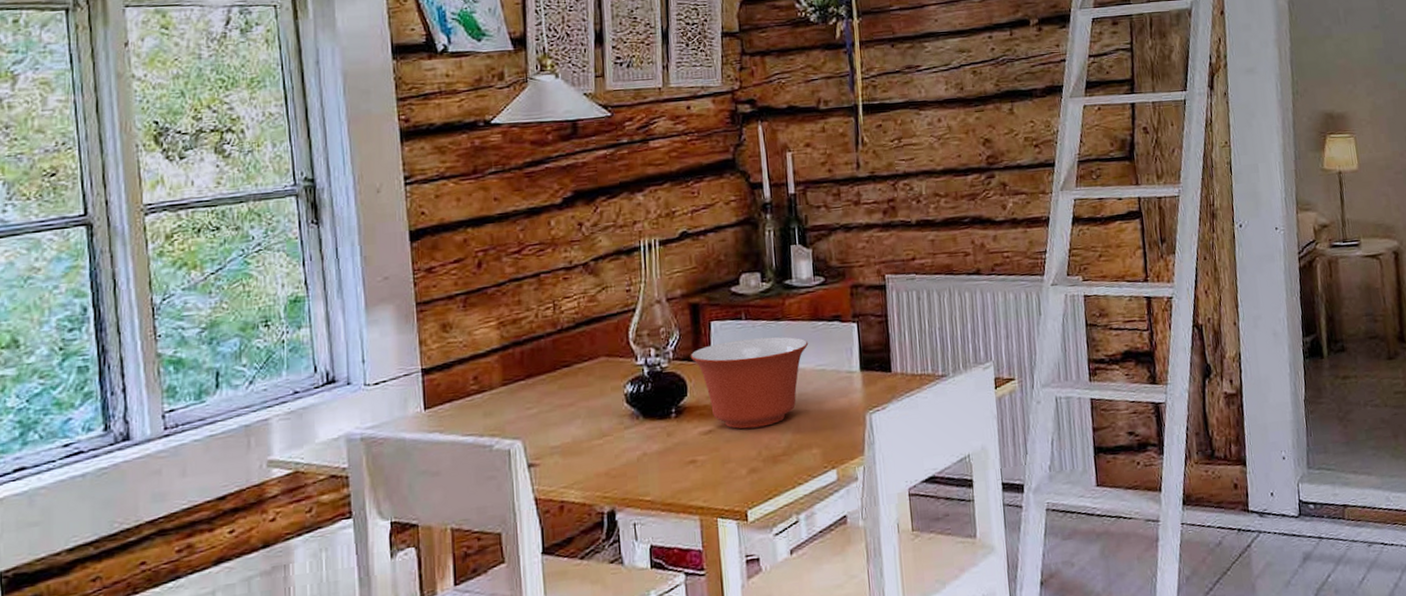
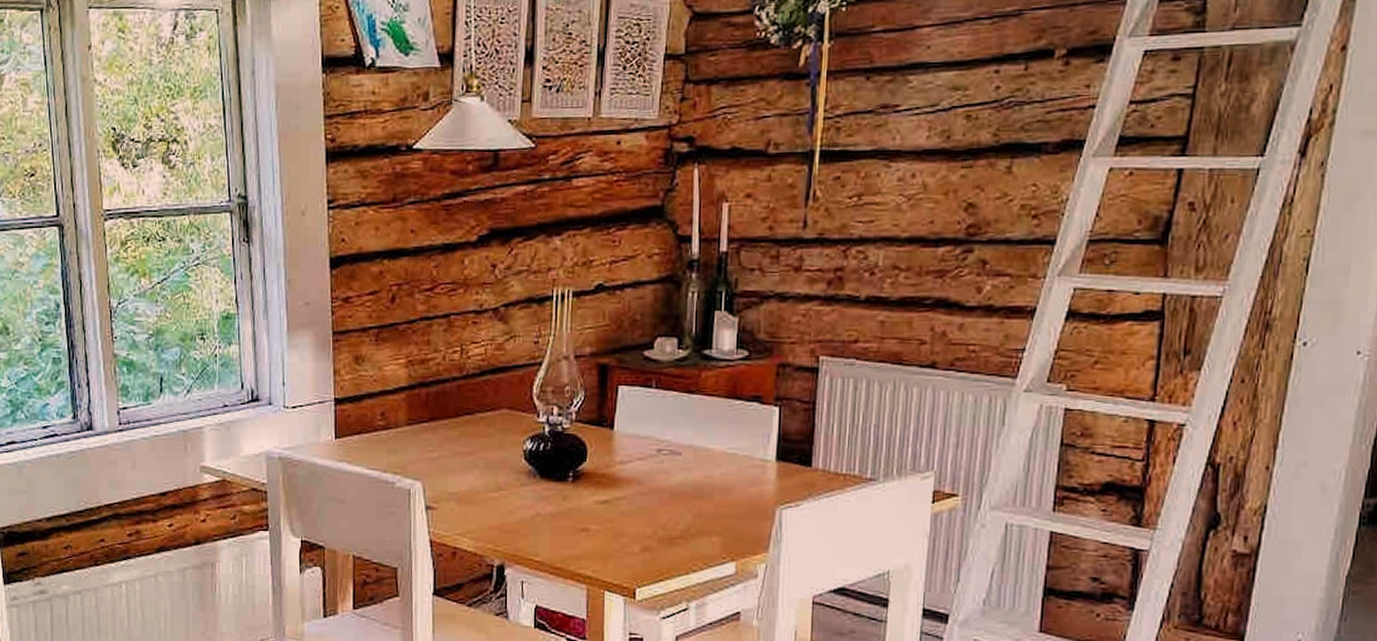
mixing bowl: present [690,336,809,429] -> none [593,409,722,505]

